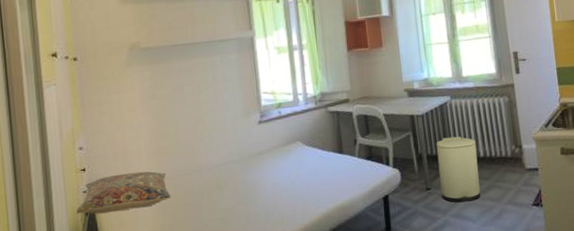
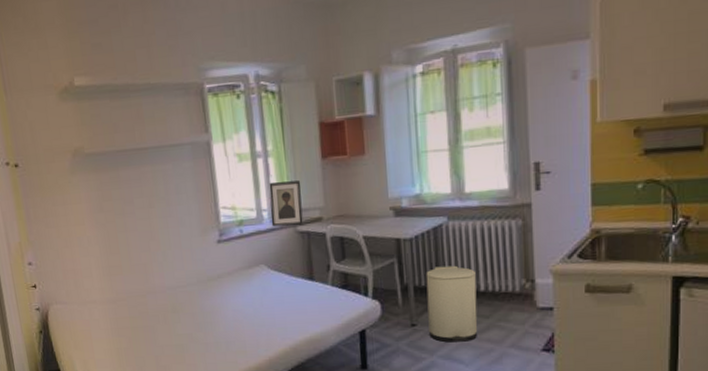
pillow: present [77,171,171,214] -> none [32,290,126,333]
picture frame: none [304,69,333,108] -> present [269,180,303,227]

